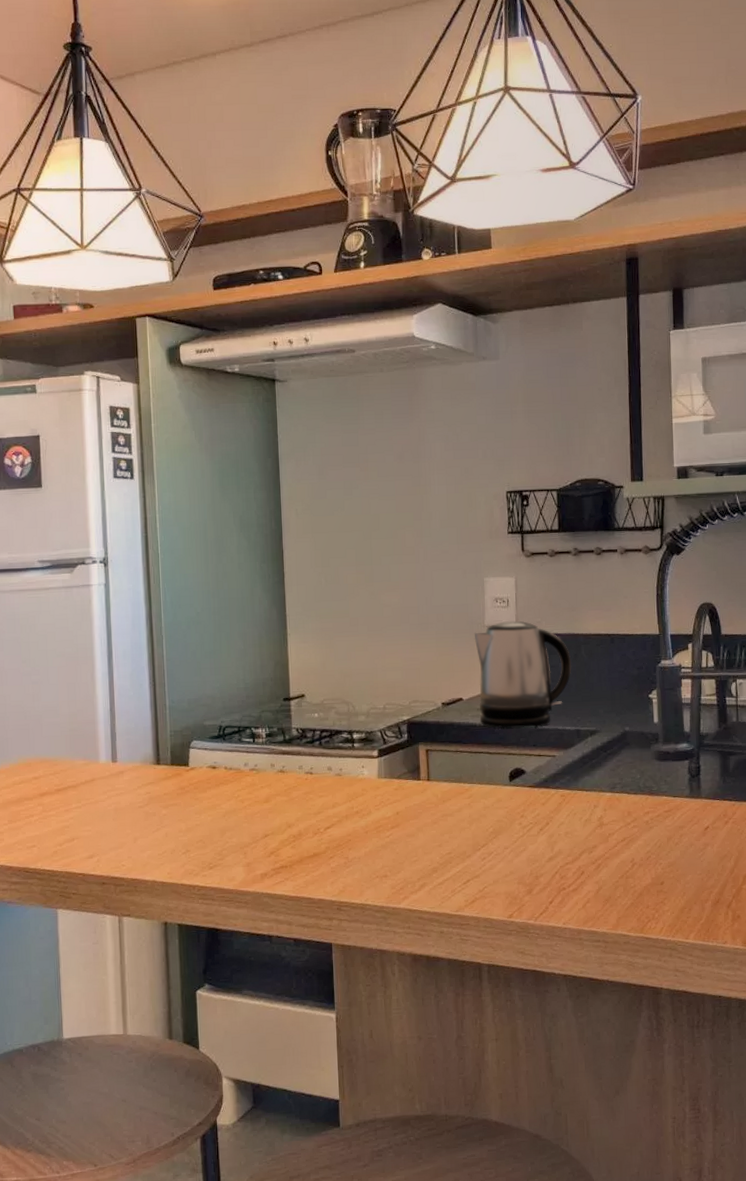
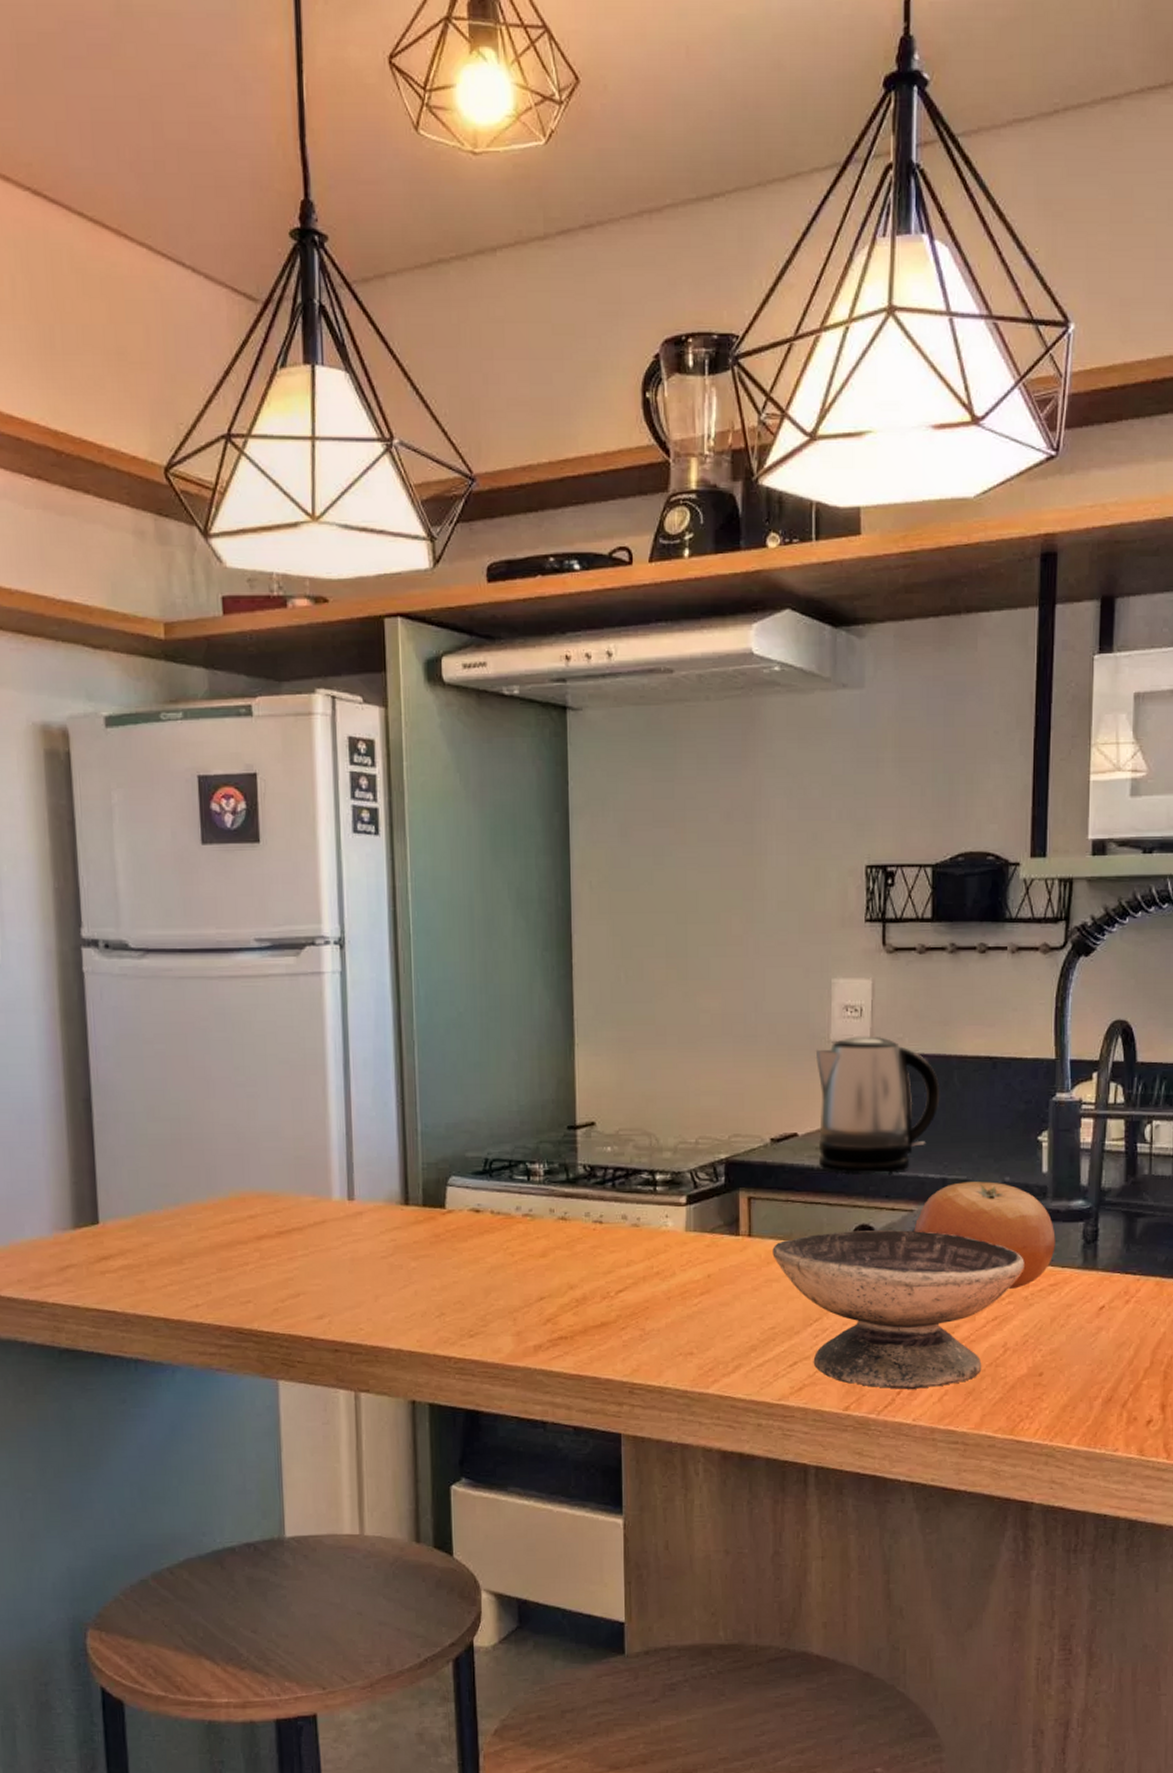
bowl: none [447,771,644,899] -> present [772,1230,1024,1389]
fruit: none [556,731,668,815] -> present [914,1181,1056,1289]

